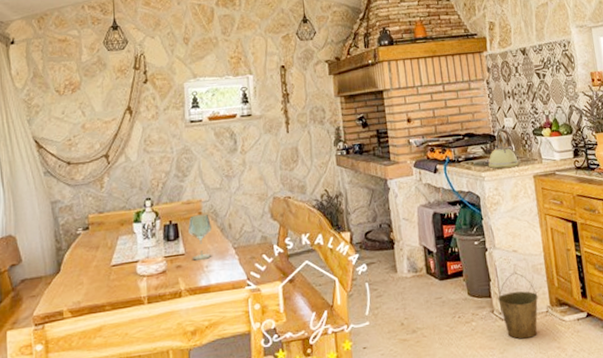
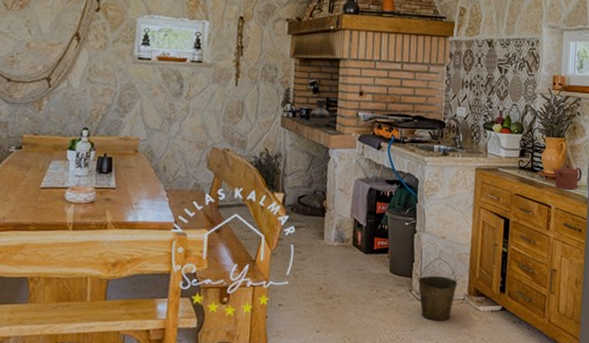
wine glass: present [188,213,212,261] -> none [122,152,146,197]
ceramic jug: none [362,132,384,161] -> present [309,99,331,128]
kettle: present [487,131,520,170] -> none [432,119,464,157]

